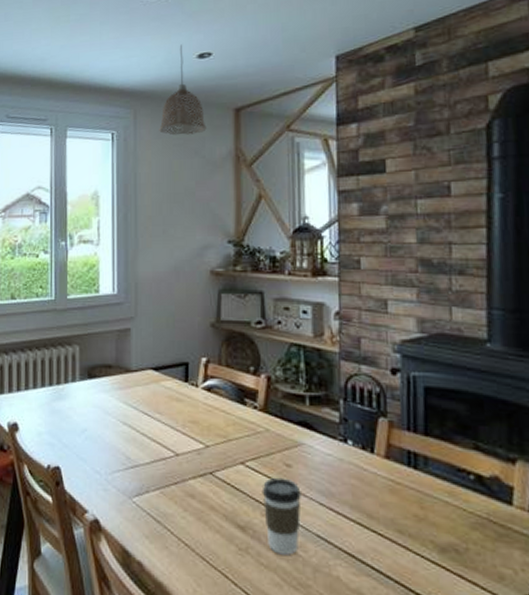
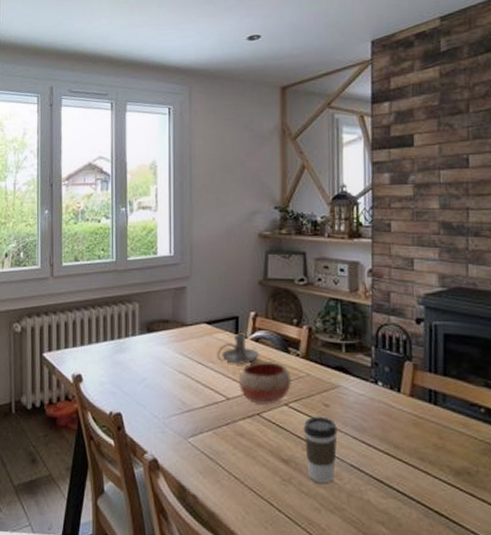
pendant lamp: present [159,44,207,136] -> none [212,27,256,111]
candle holder: none [164,381,212,416] -> present [217,333,260,364]
bowl: none [188,412,248,464] -> present [238,360,291,406]

